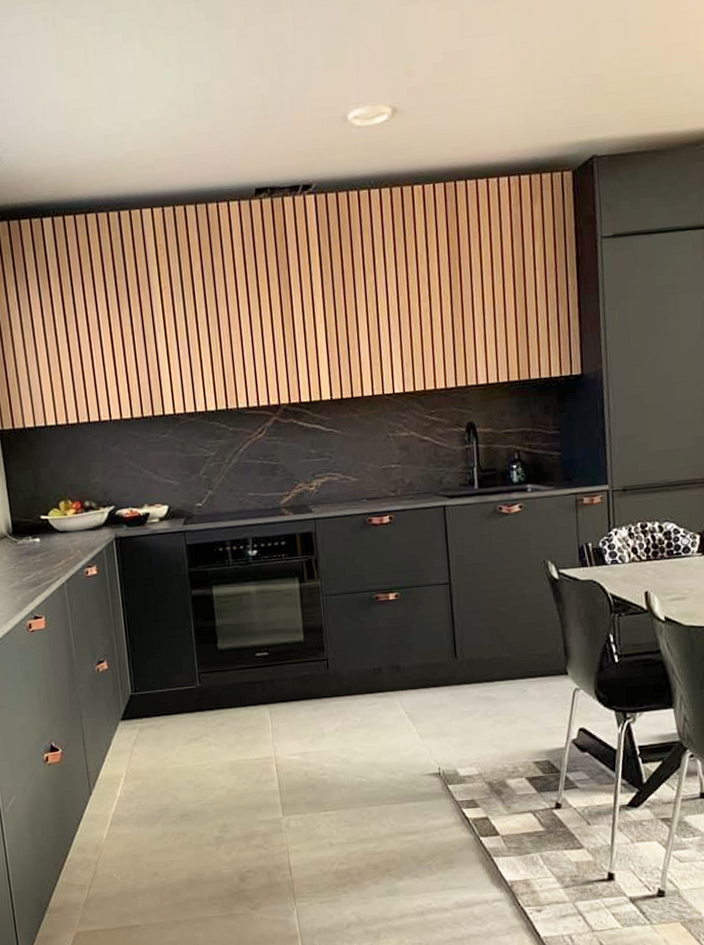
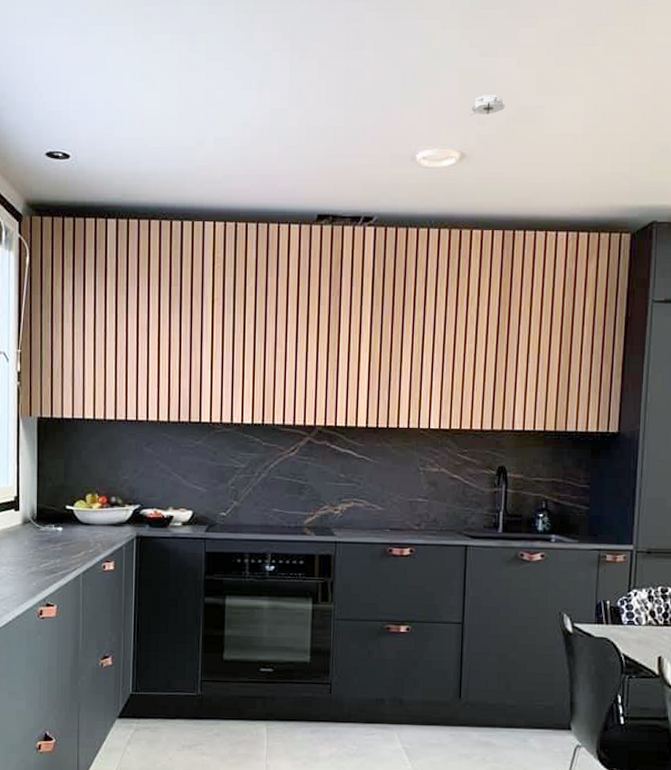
smoke detector: none [397,43,431,68] -> present [470,95,505,116]

